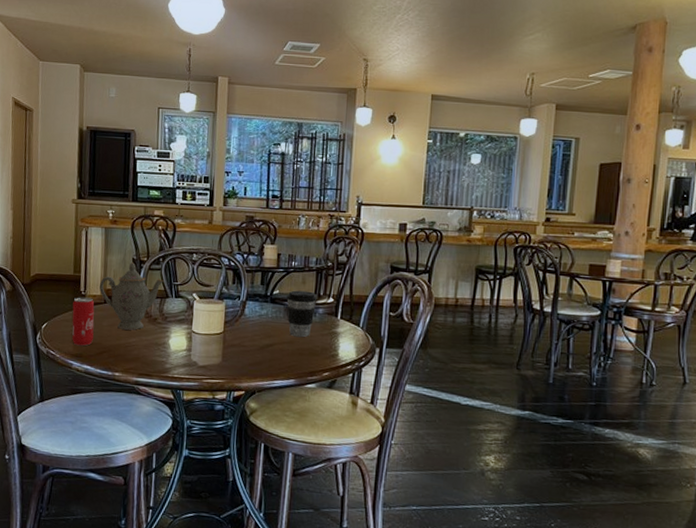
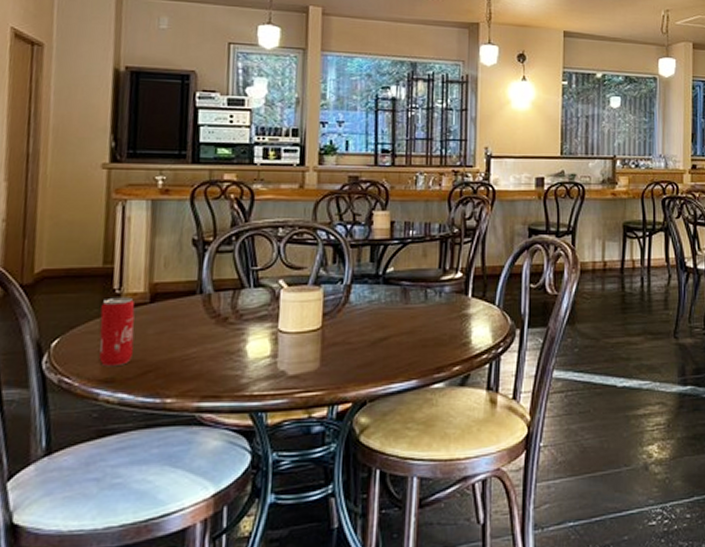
teapot: present [99,262,165,330] -> none [143,244,239,337]
coffee cup: present [287,290,317,338] -> none [404,266,442,325]

